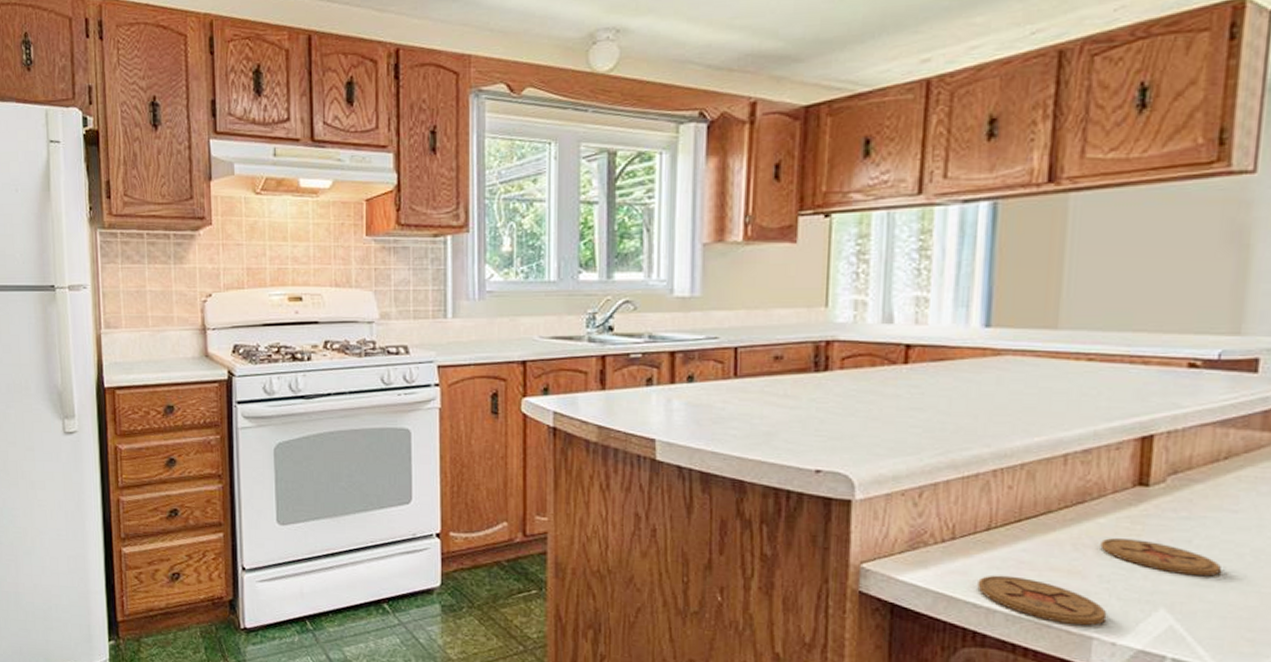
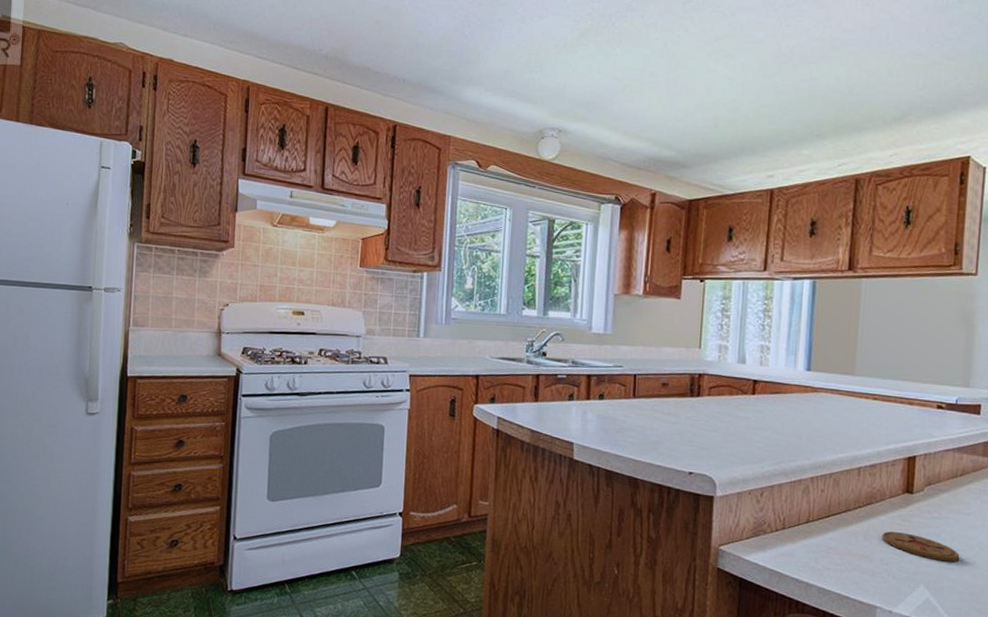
coaster: present [977,575,1107,626] -> none [800,557,886,598]

